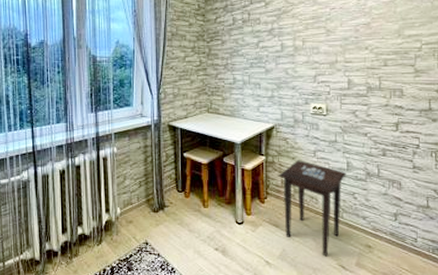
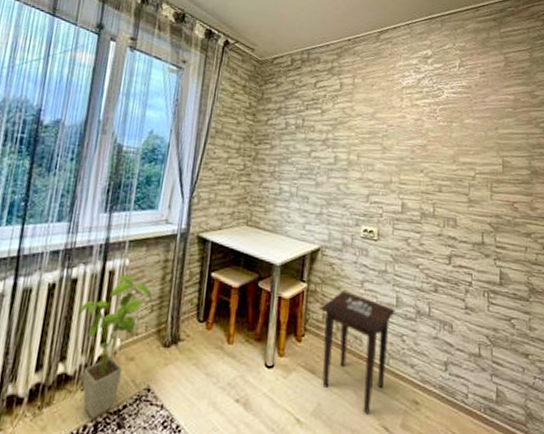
house plant: none [85,161,140,265] -> present [78,276,153,420]

